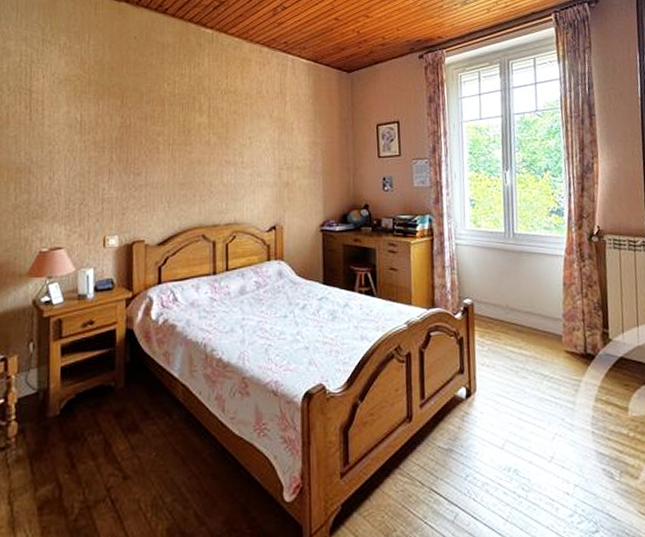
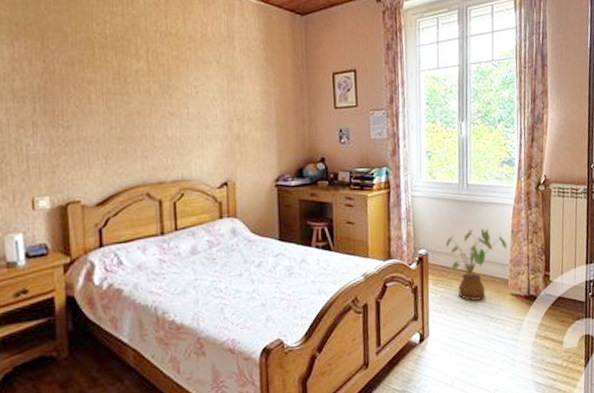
house plant: none [492,280,560,356] -> present [446,228,508,301]

